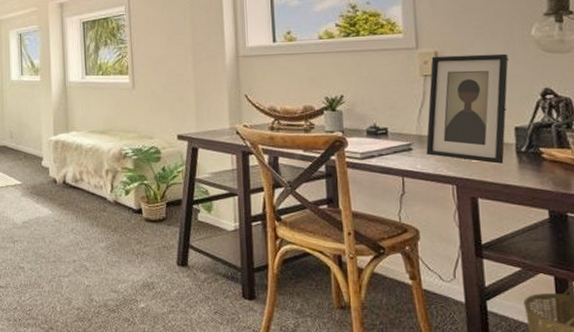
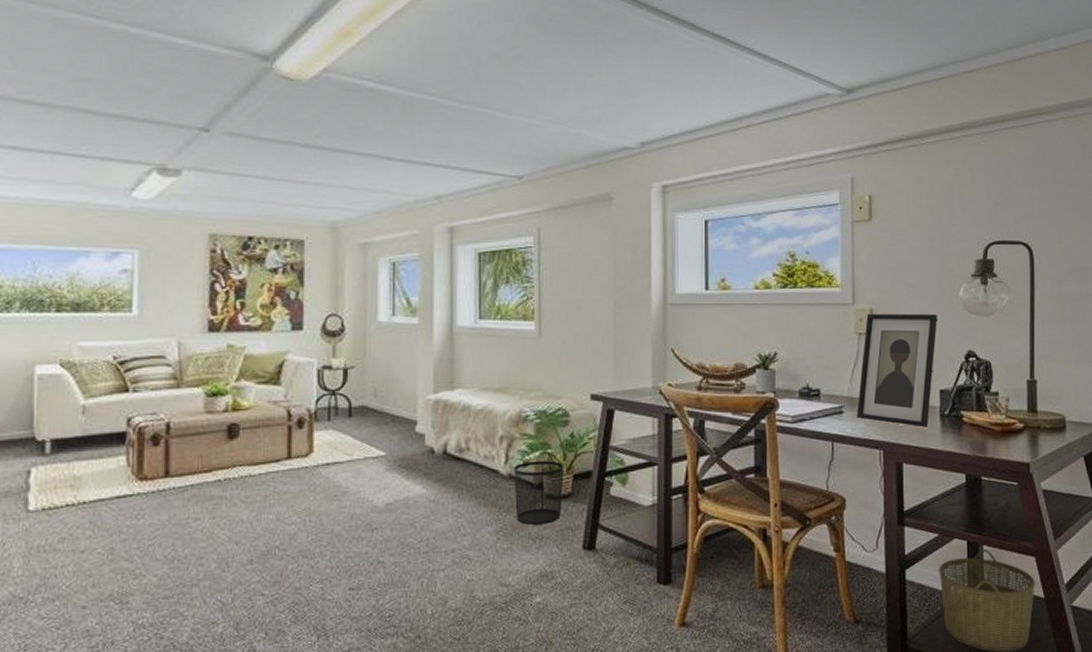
waste bin: none [118,190,159,243] -> present [514,461,564,525]

